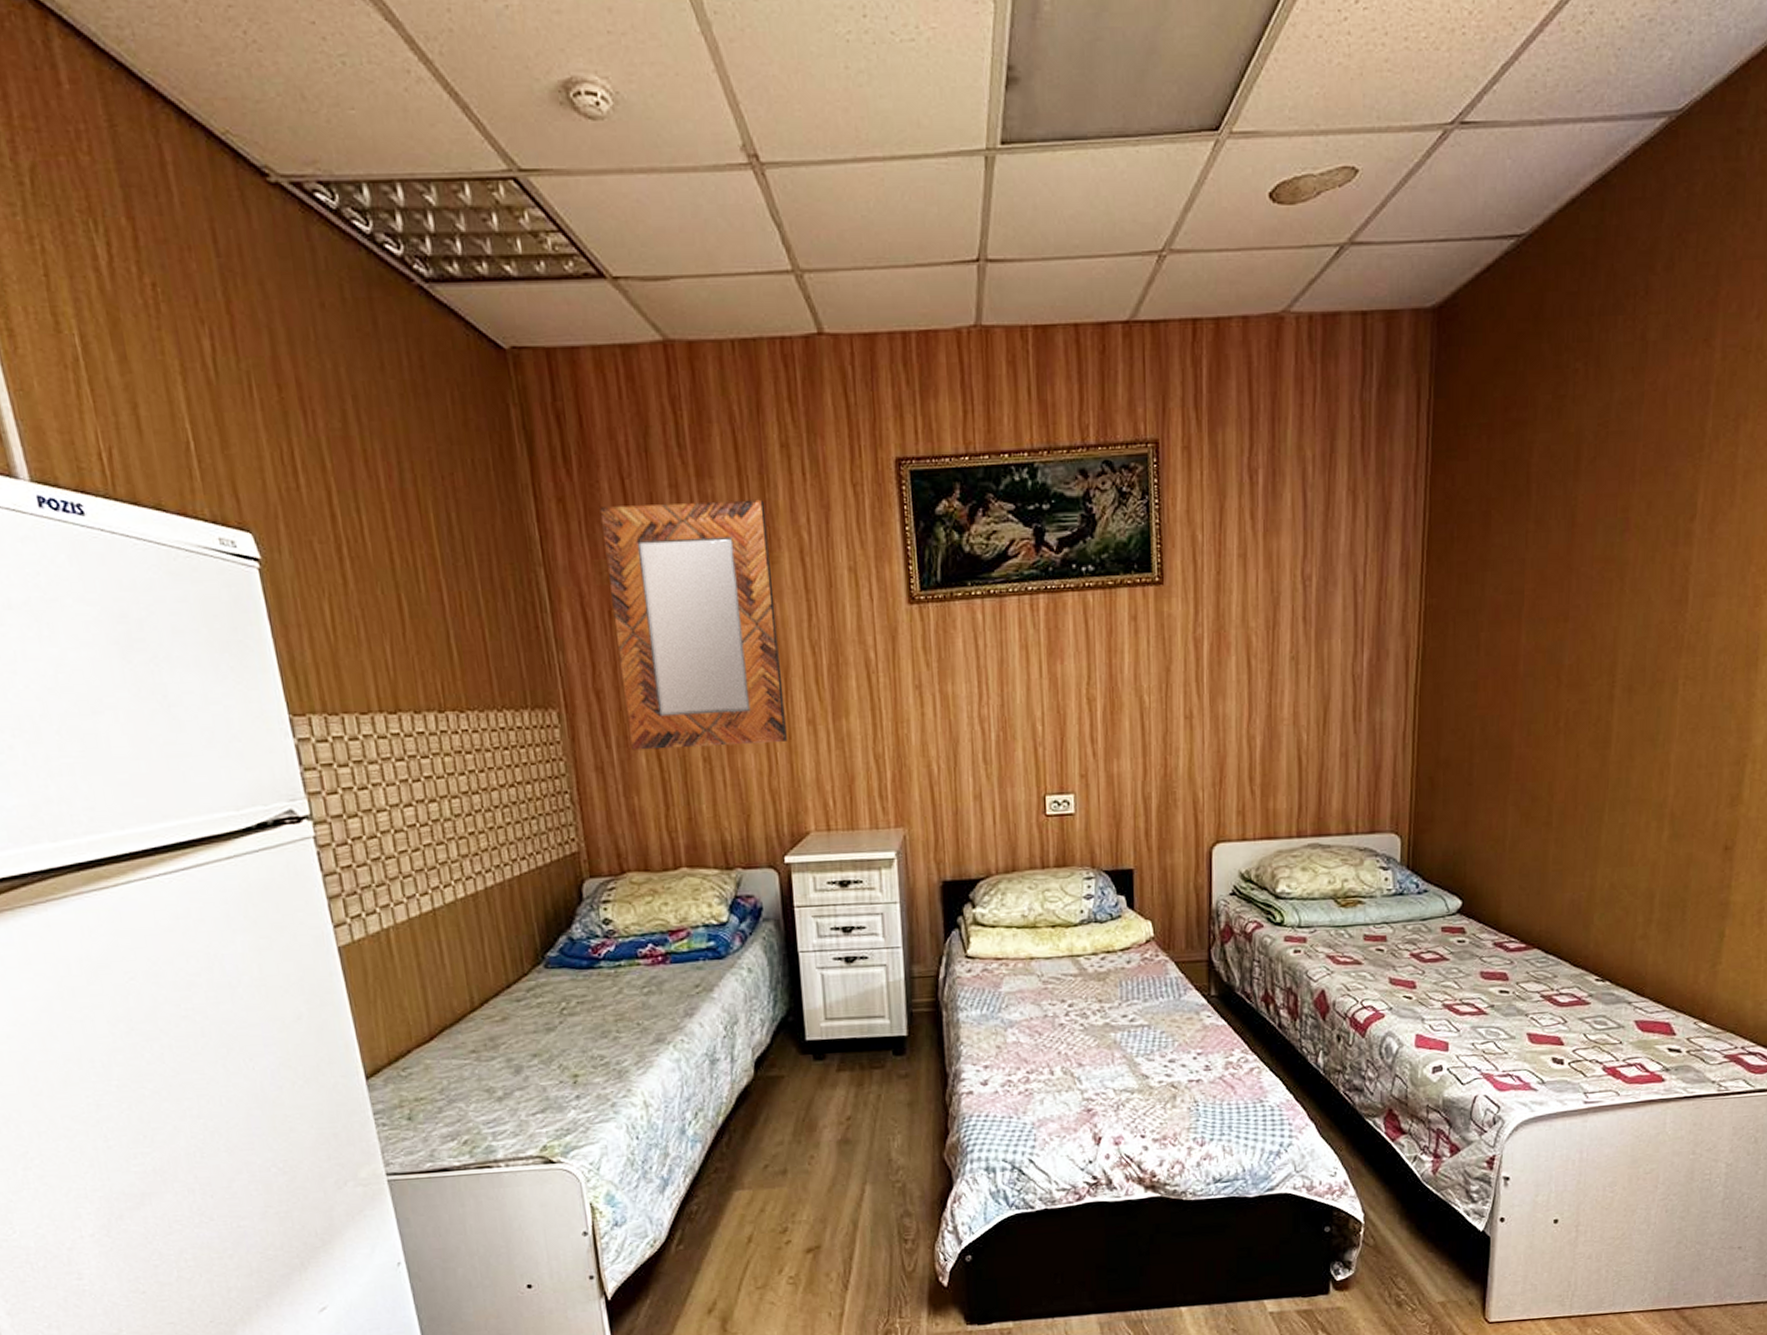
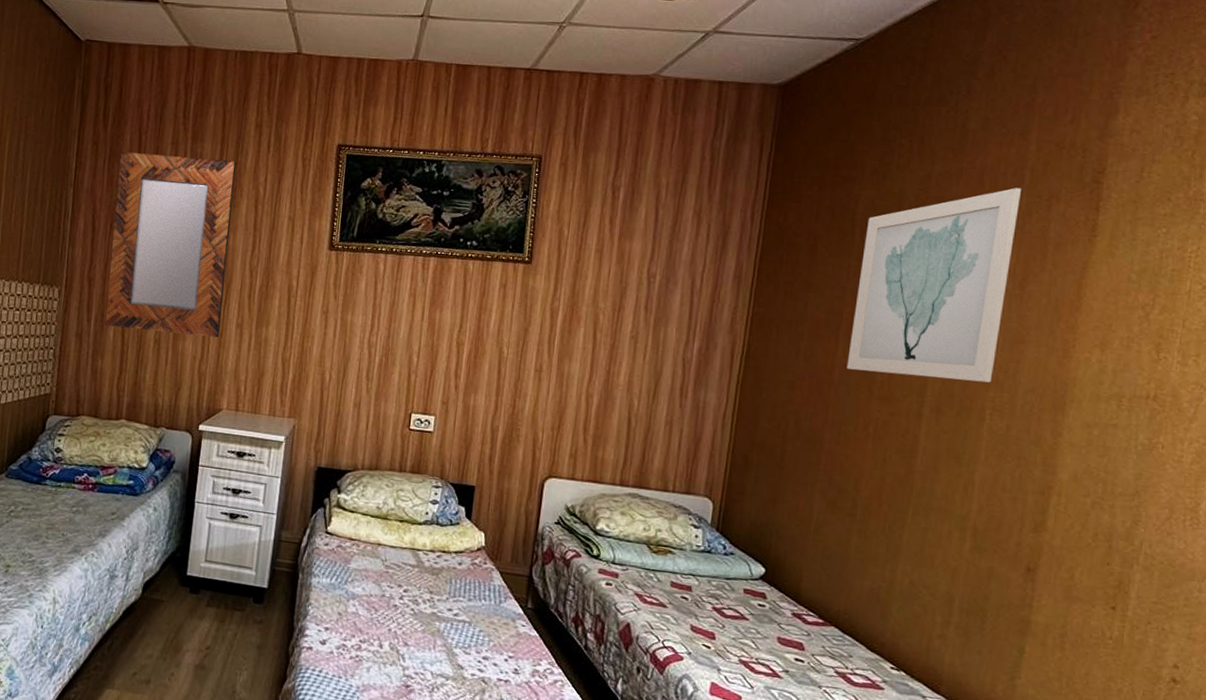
wall art: none [1532,408,1707,657] -> present [846,187,1021,383]

